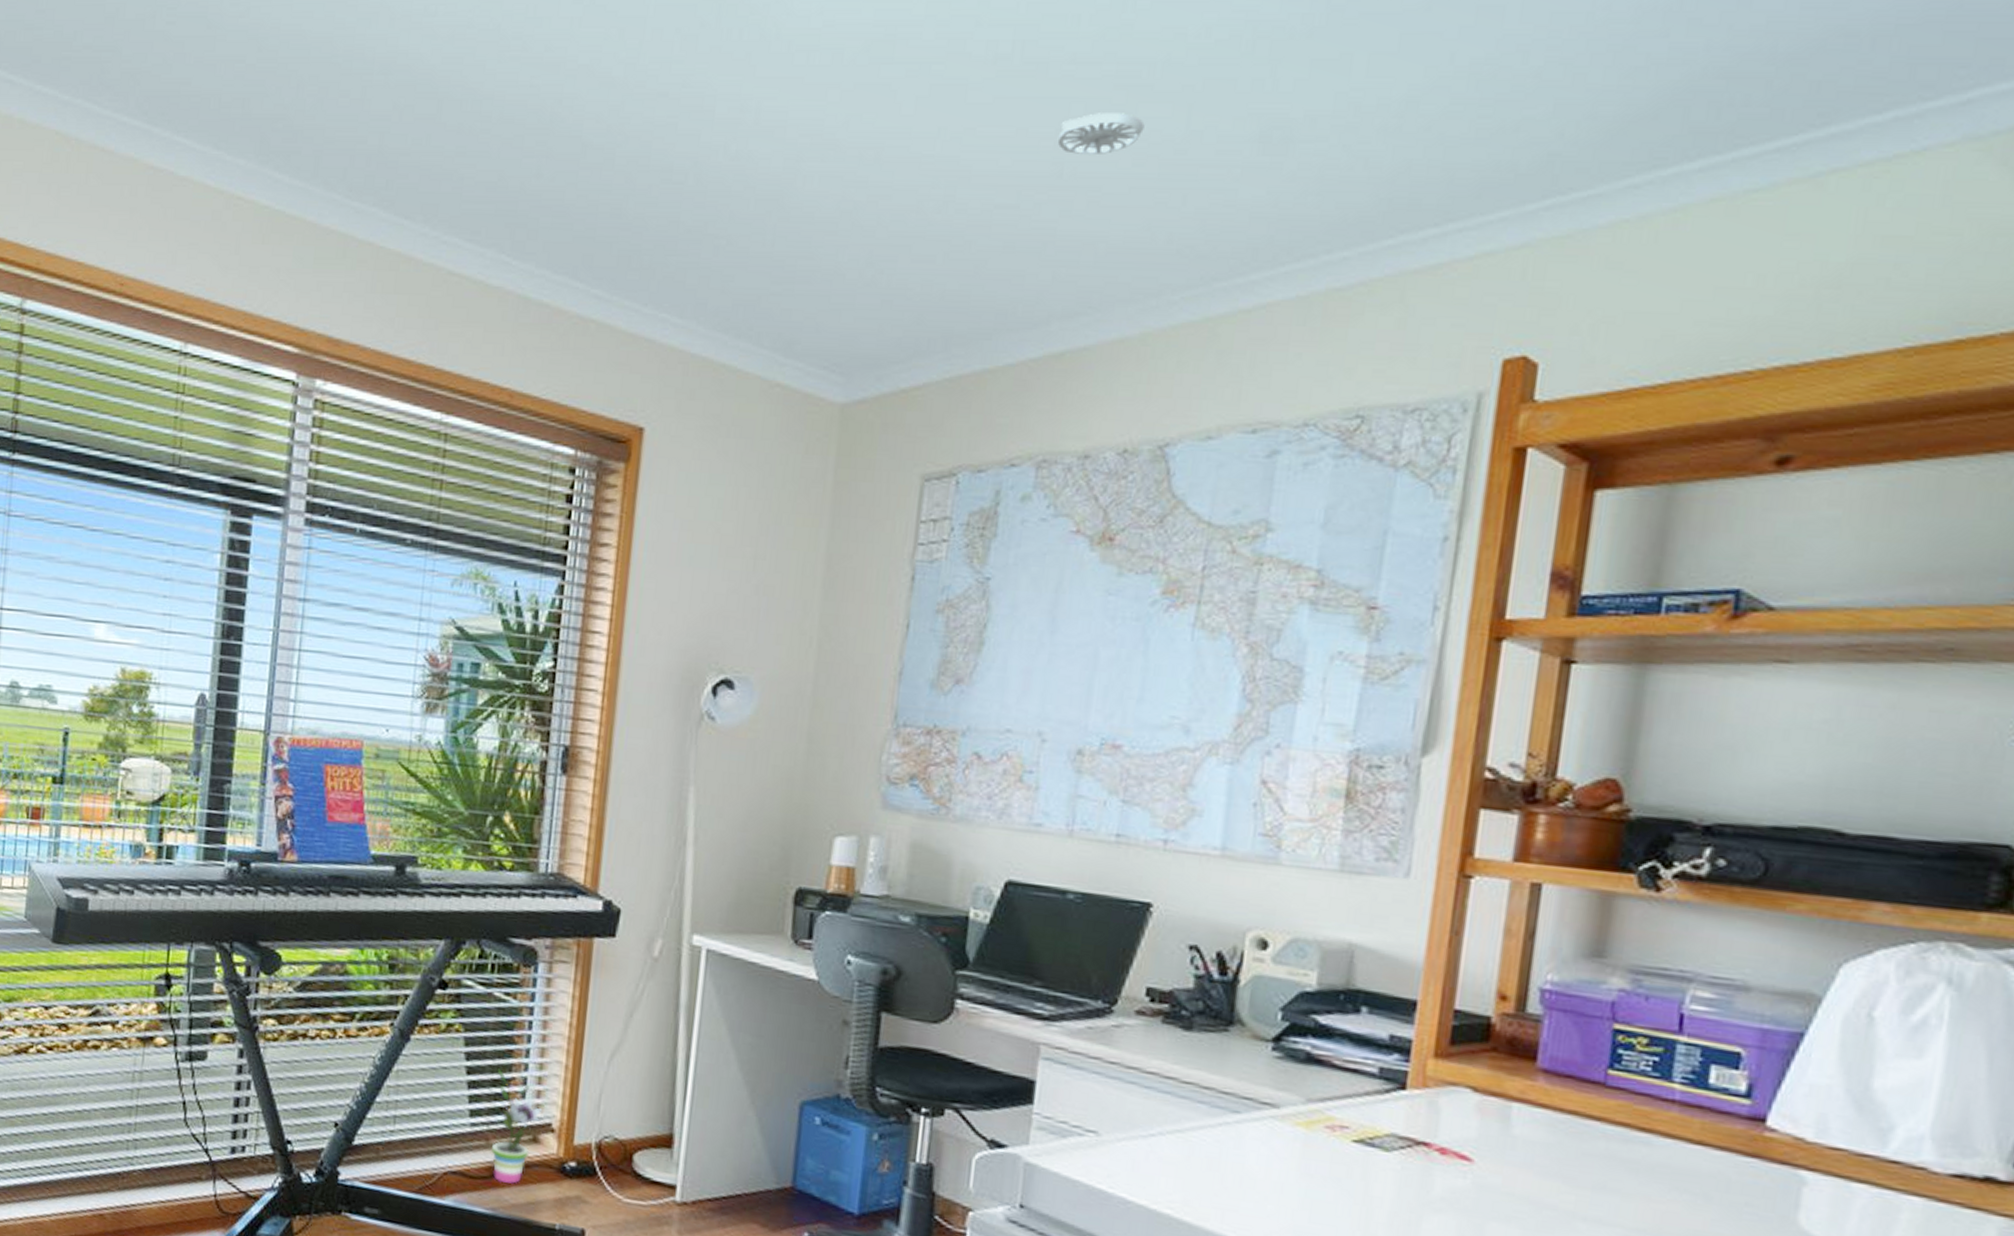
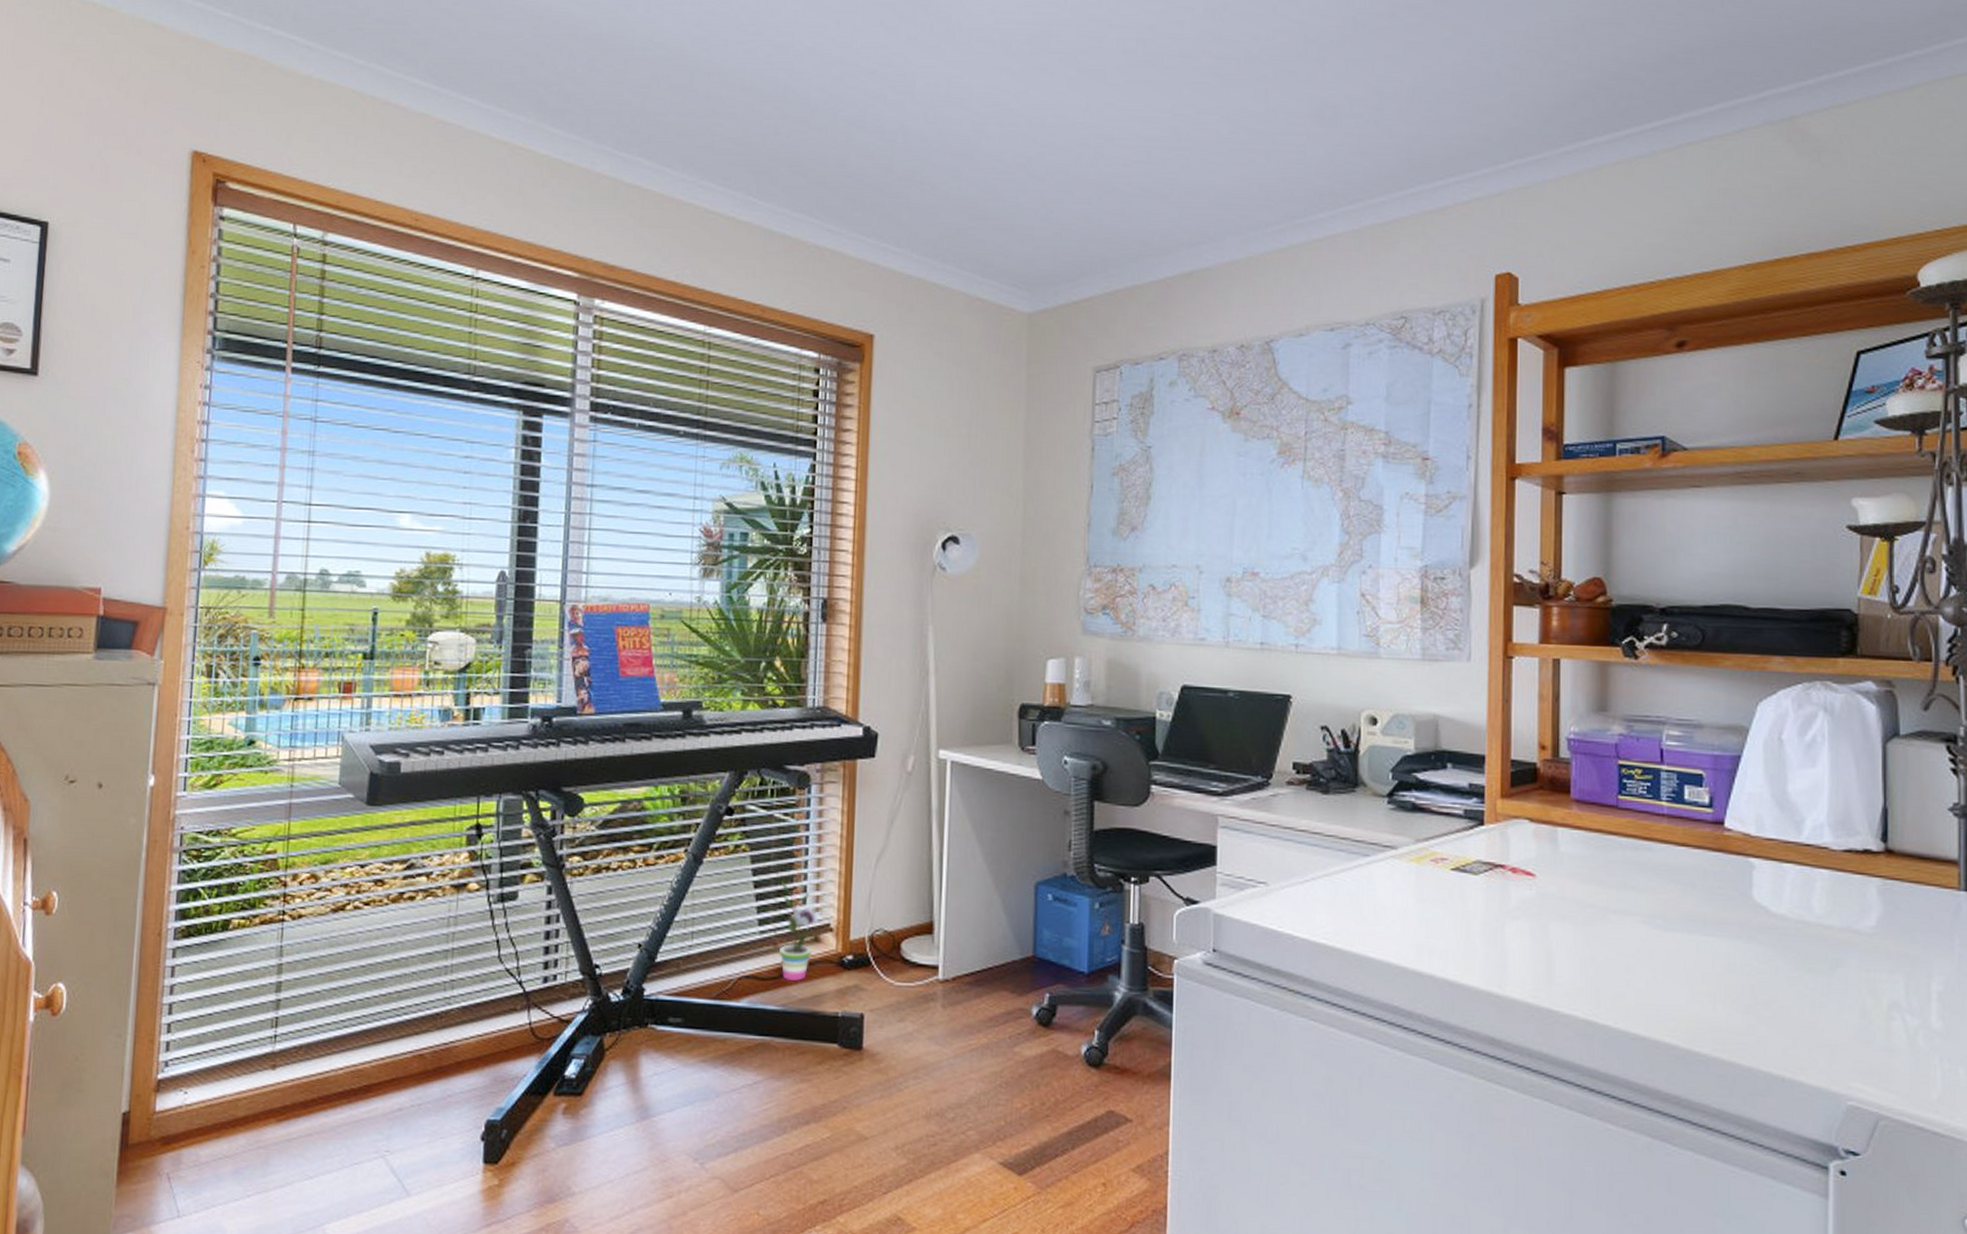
smoke detector: present [1057,113,1145,154] -> none [1174,94,1236,124]

